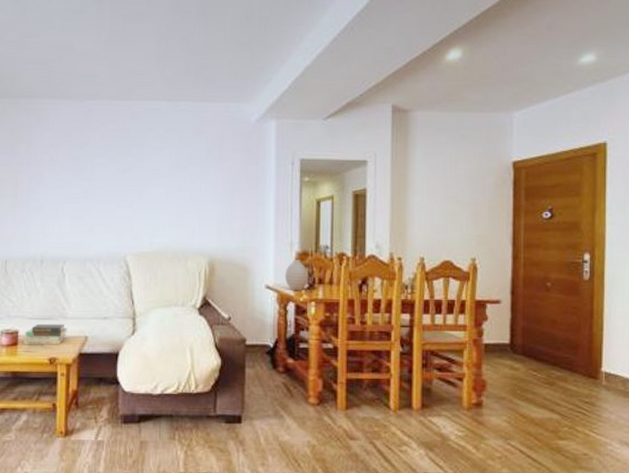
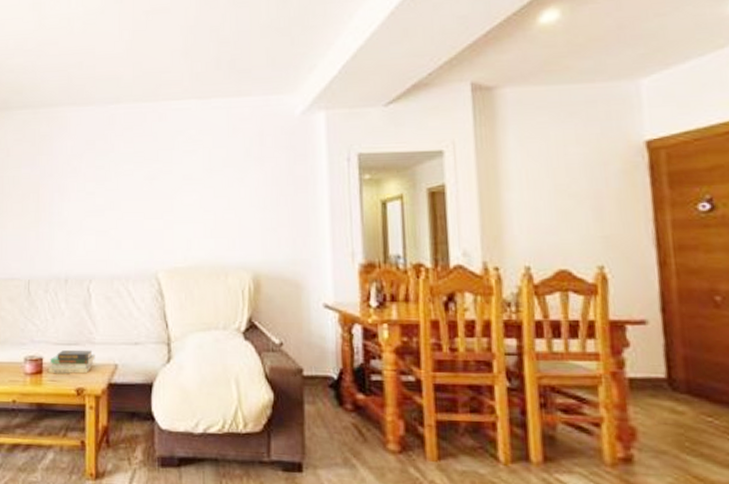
vase: present [285,260,309,291] -> none [347,273,378,311]

